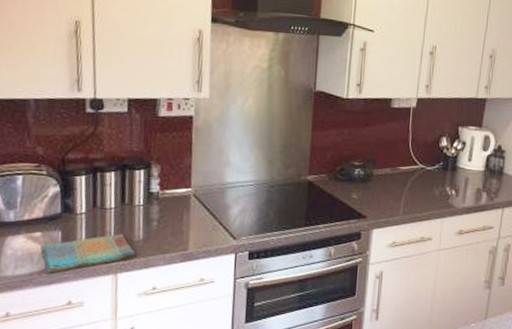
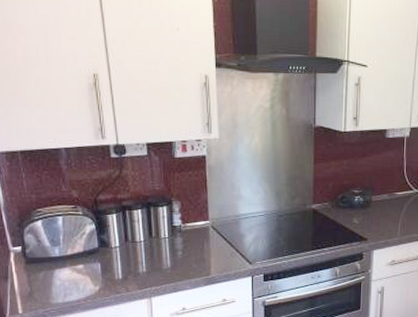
dish towel: present [40,234,136,273] -> none [84,263,165,299]

